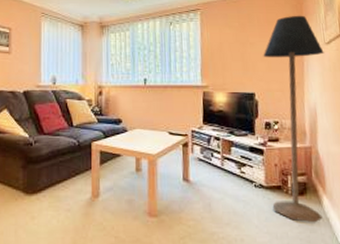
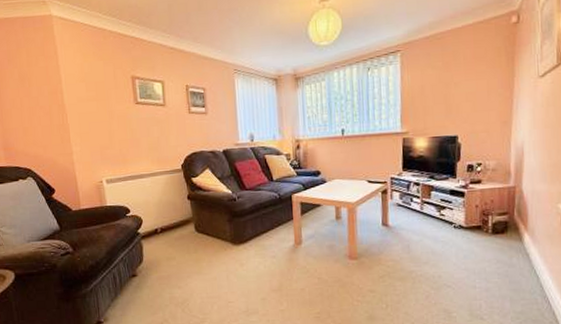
floor lamp: present [263,15,324,223] -> none [468,47,537,259]

